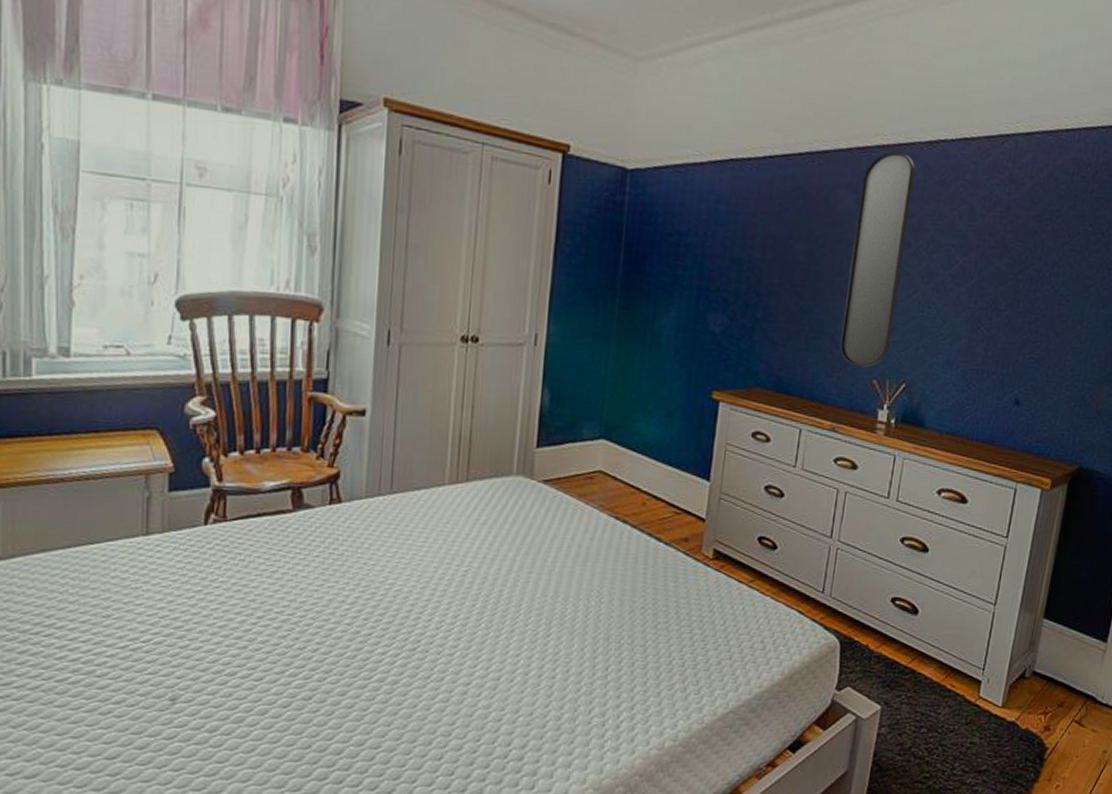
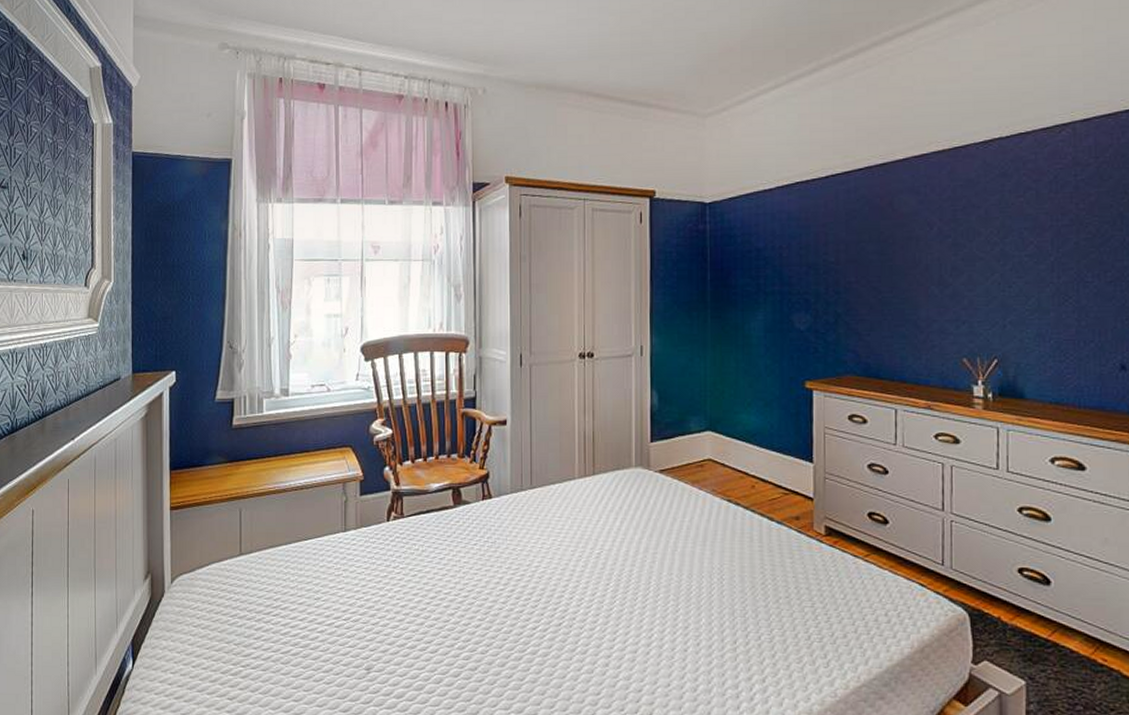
home mirror: present [839,151,916,368] -> none [922,155,976,348]

